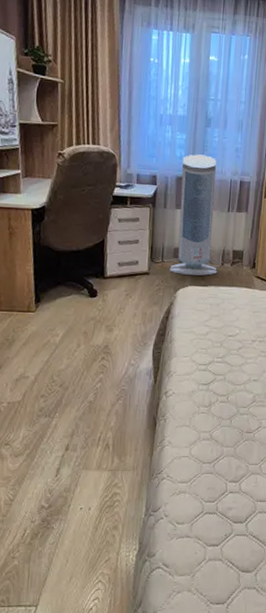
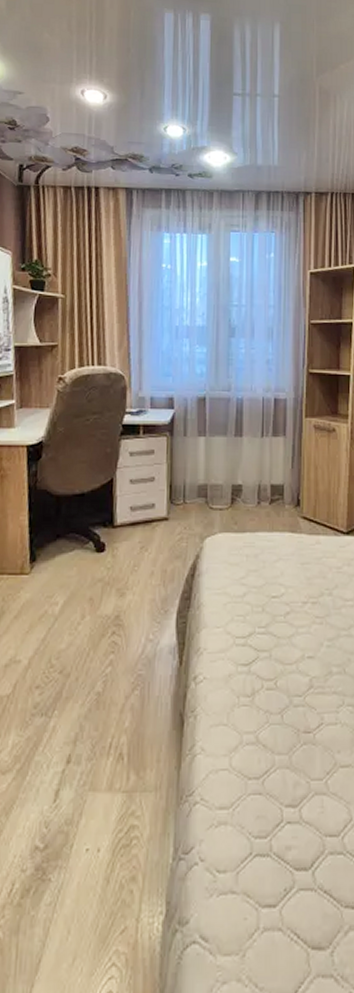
air purifier: present [169,154,217,276] -> none [193,370,252,519]

